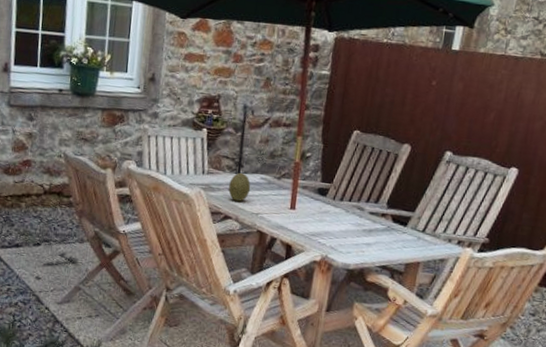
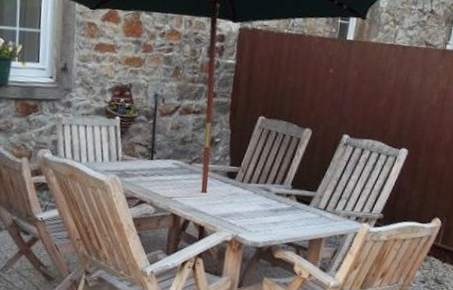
fruit: present [228,173,251,202] -> none [142,159,164,186]

